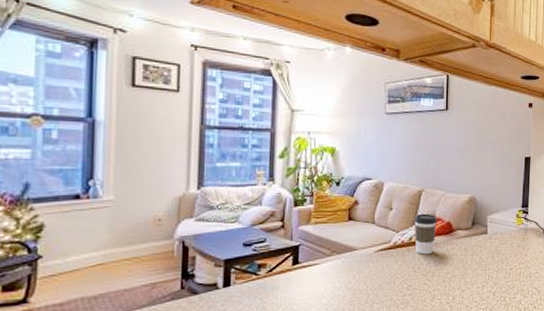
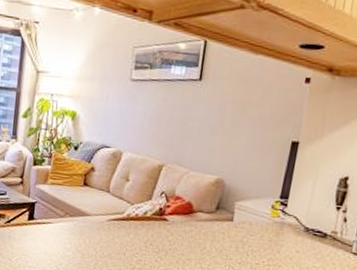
coffee cup: present [414,213,437,255] -> none [149,188,177,233]

